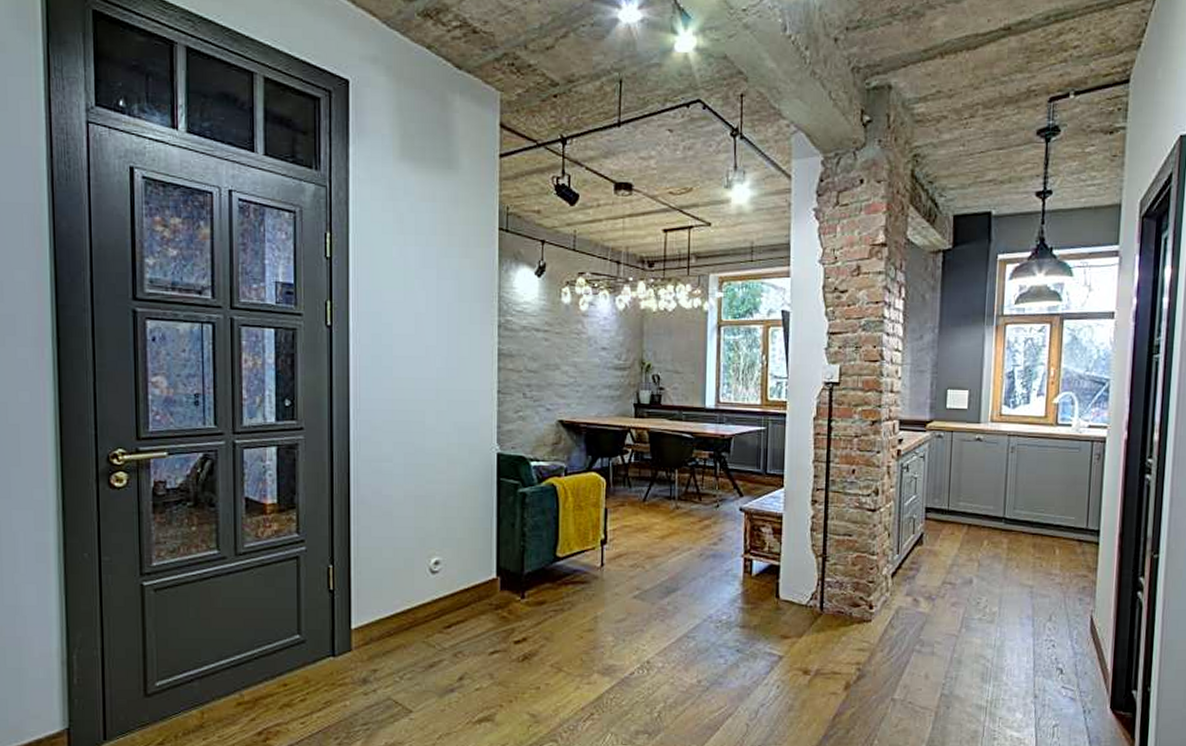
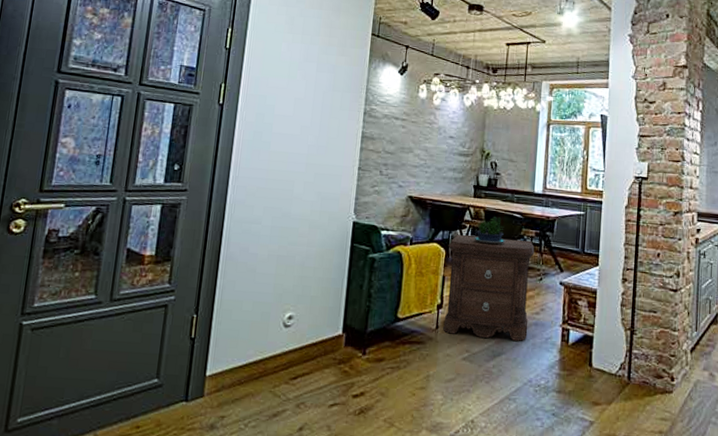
nightstand: none [608,462,709,575] -> present [443,235,535,341]
potted plant: none [638,438,675,470] -> present [474,217,506,245]

